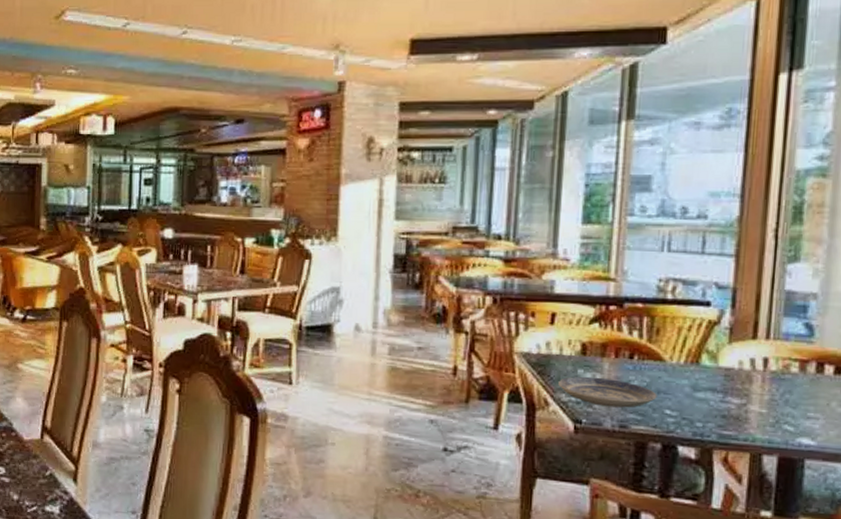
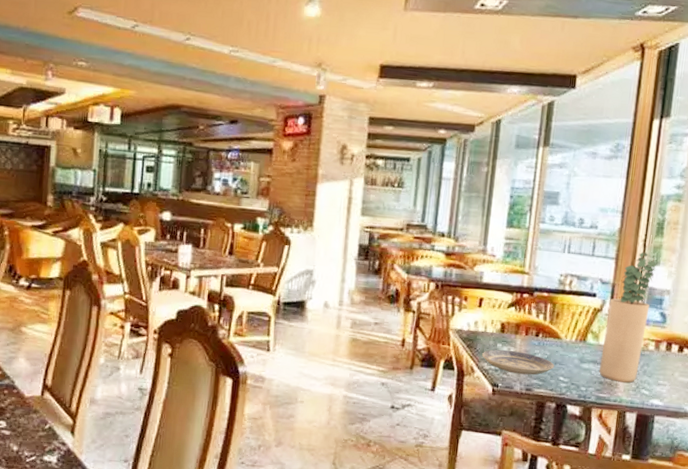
vase: none [721,236,796,416] -> present [599,245,657,383]

